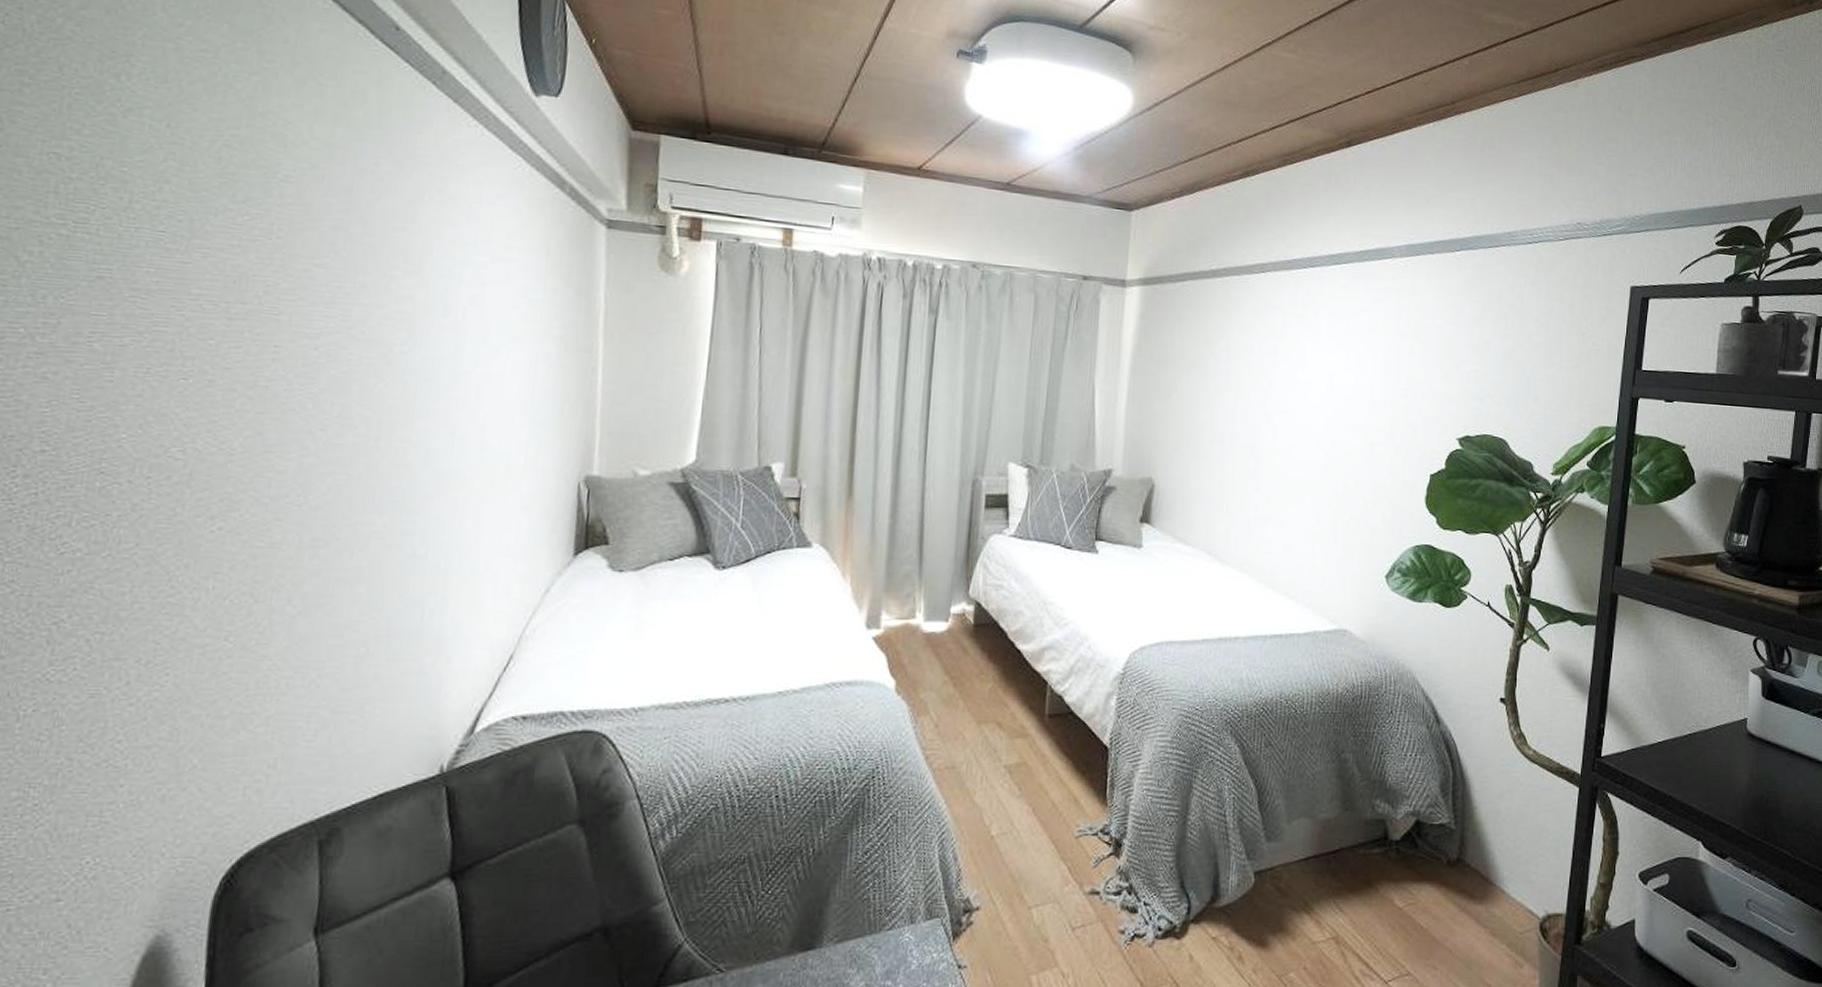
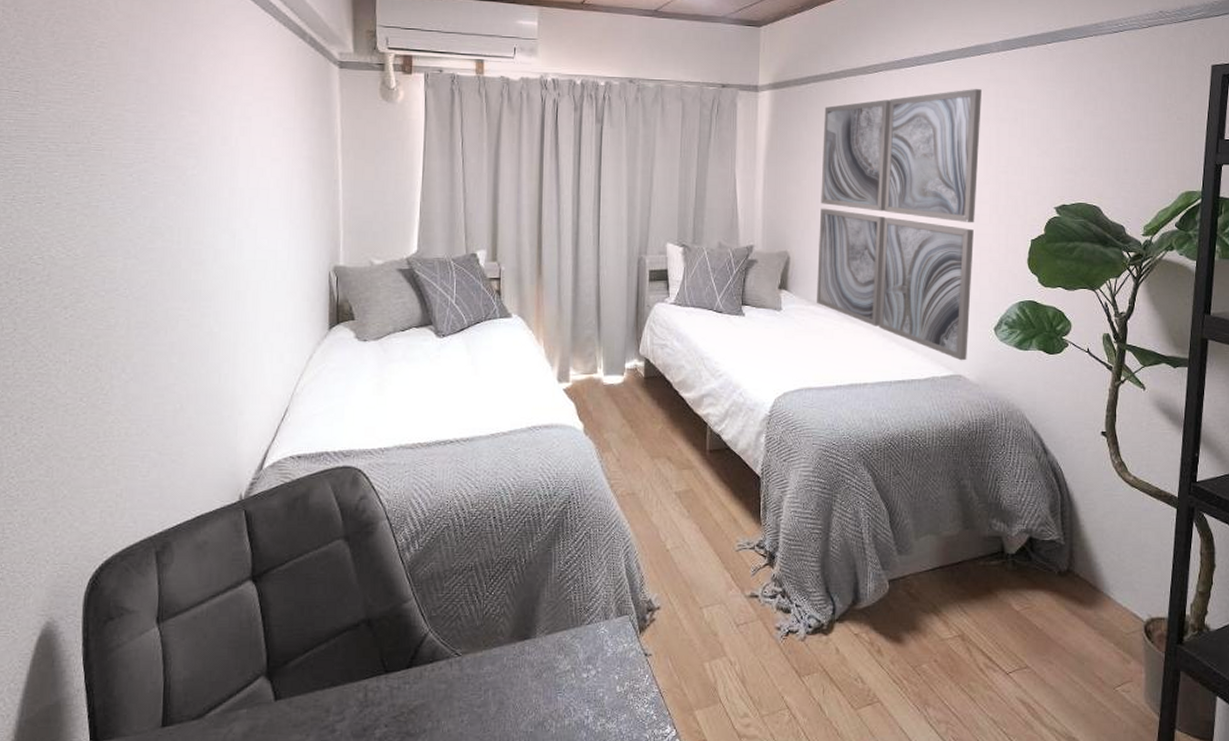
wall art: none [1183,298,1381,613] -> present [816,89,981,361]

